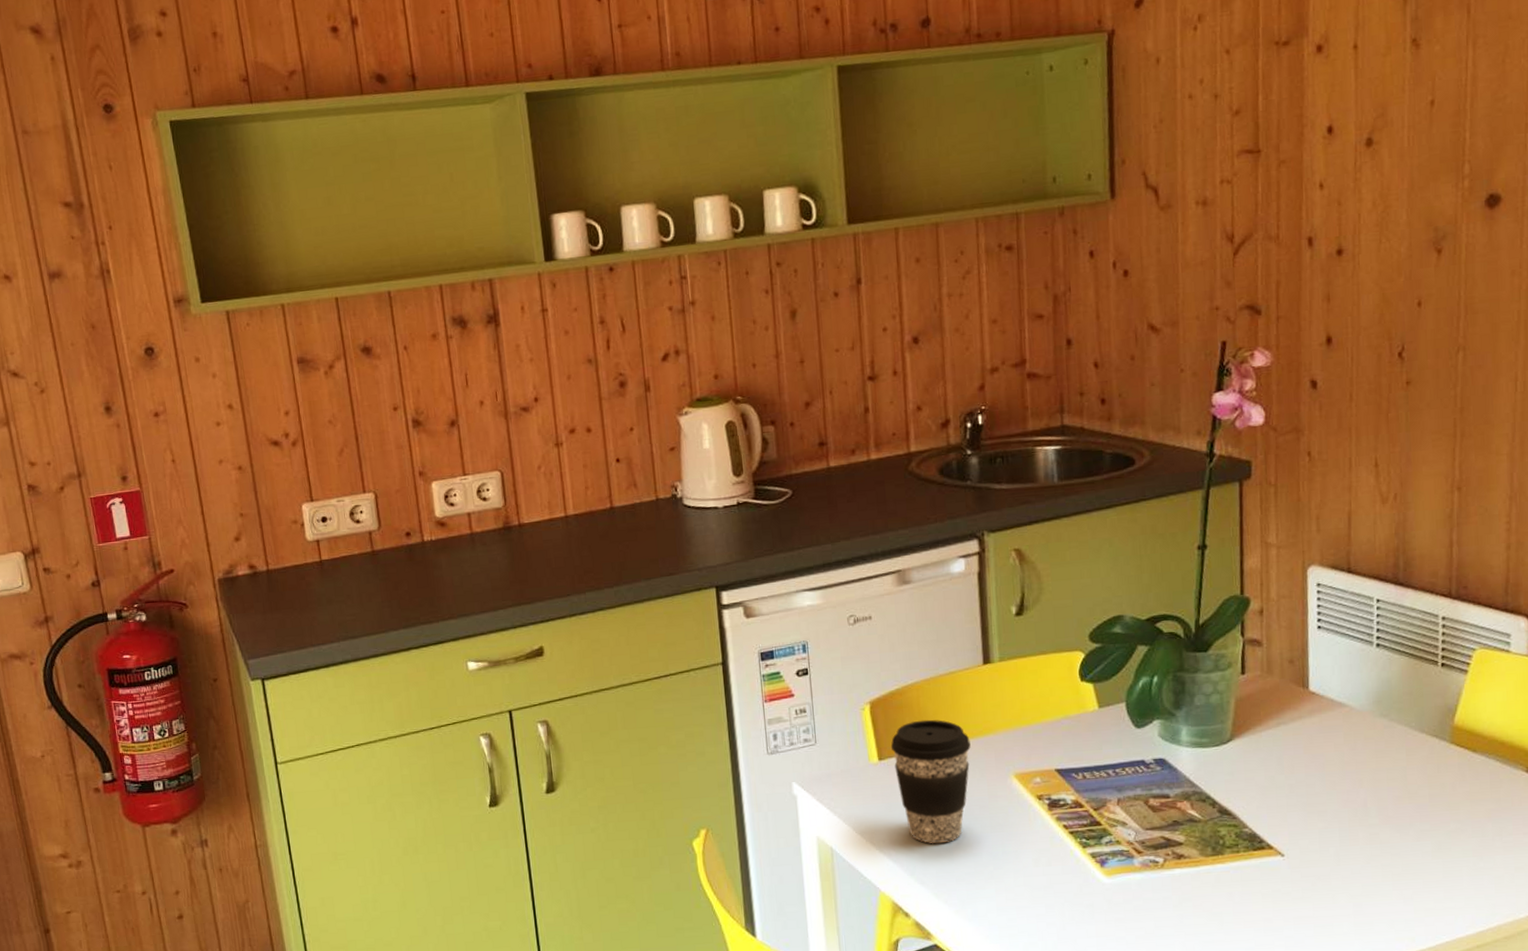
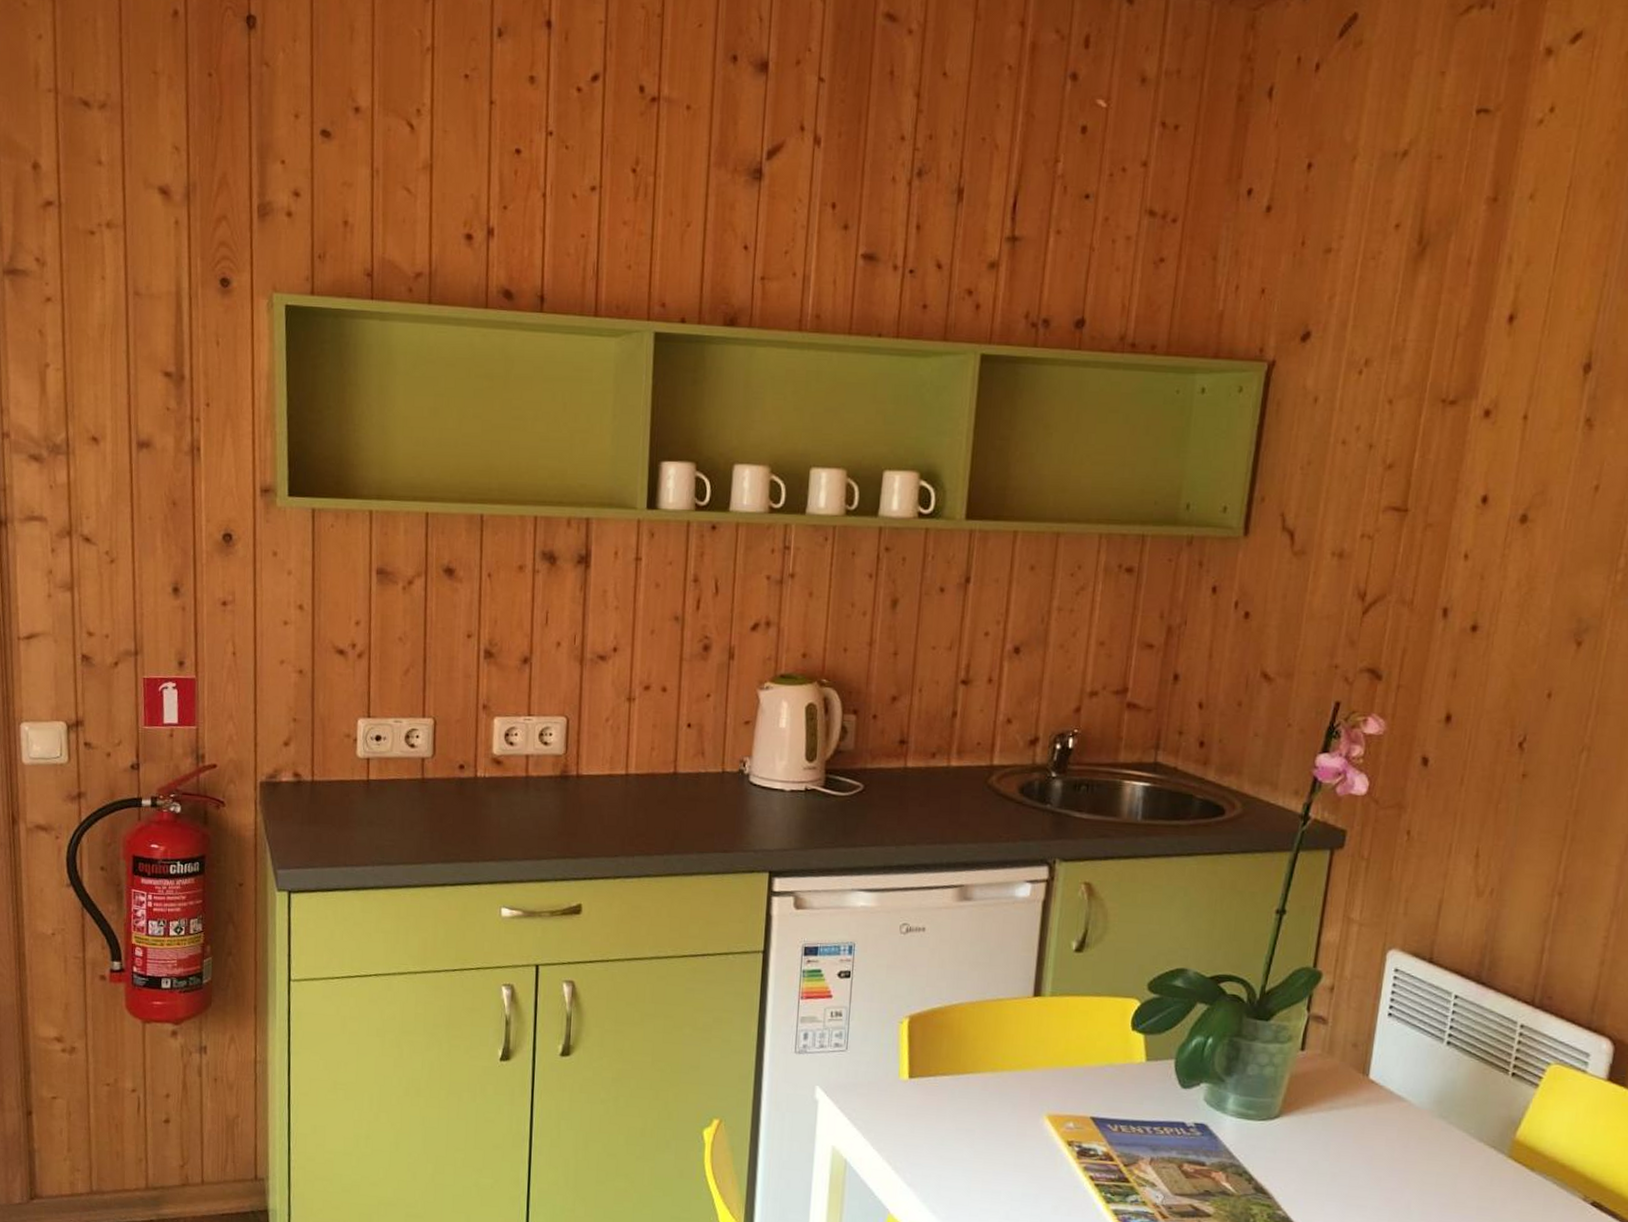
coffee cup: present [890,719,971,844] -> none [923,1043,1007,1174]

